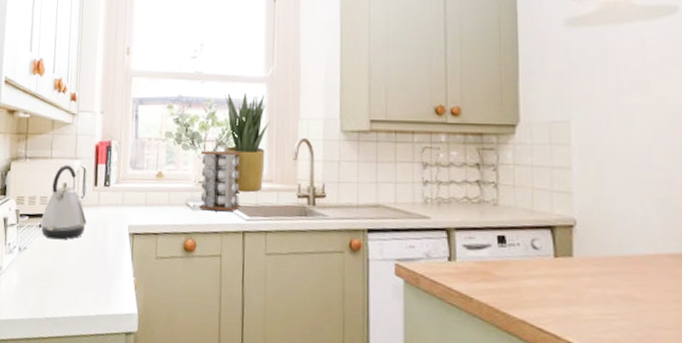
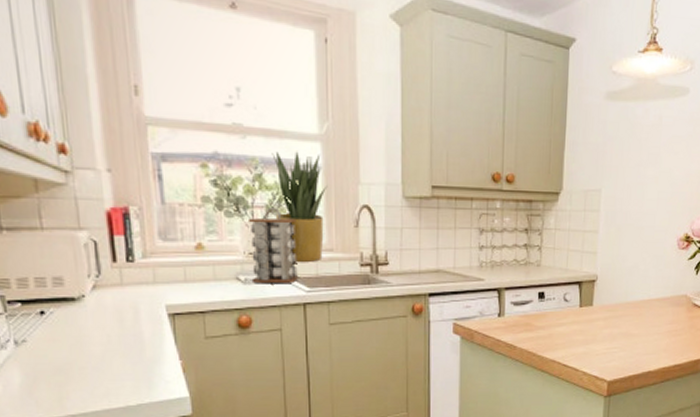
kettle: present [39,164,88,240] -> none [40,236,110,328]

